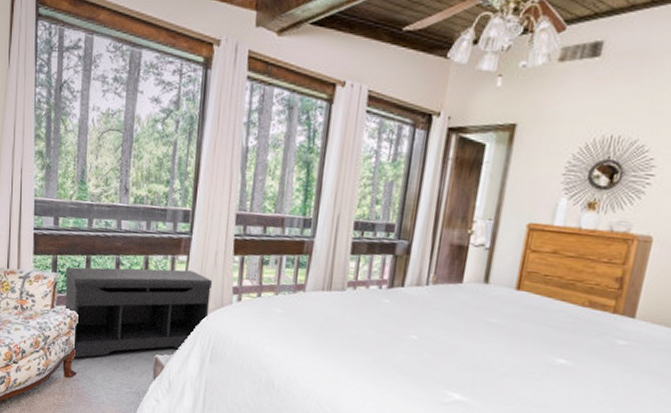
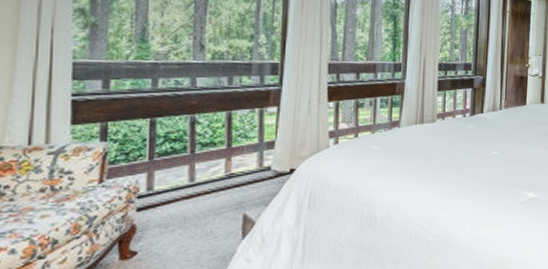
bench: present [64,267,212,358] -> none [119,121,306,235]

